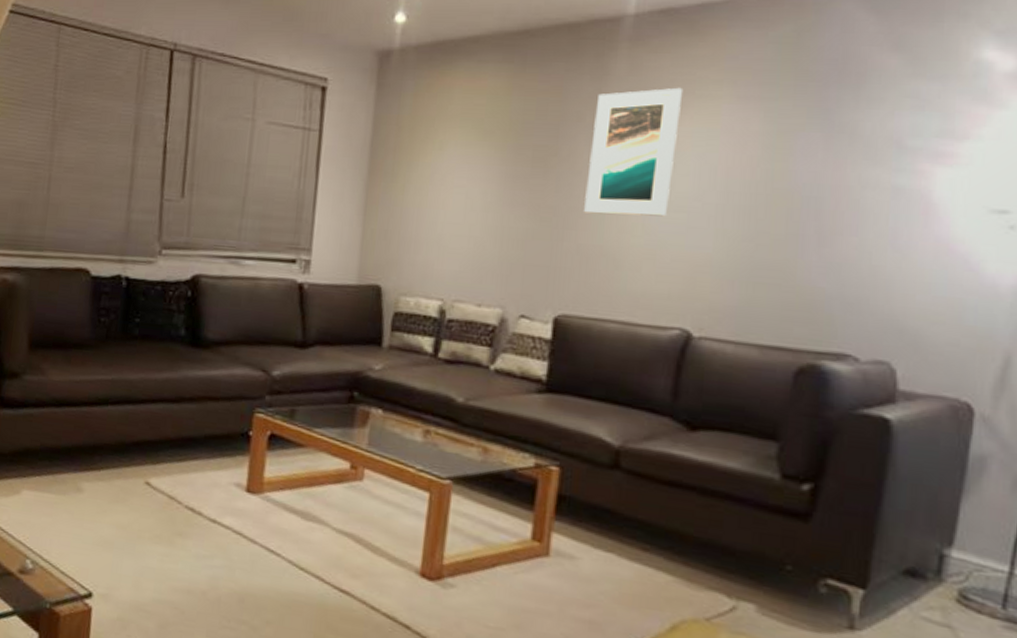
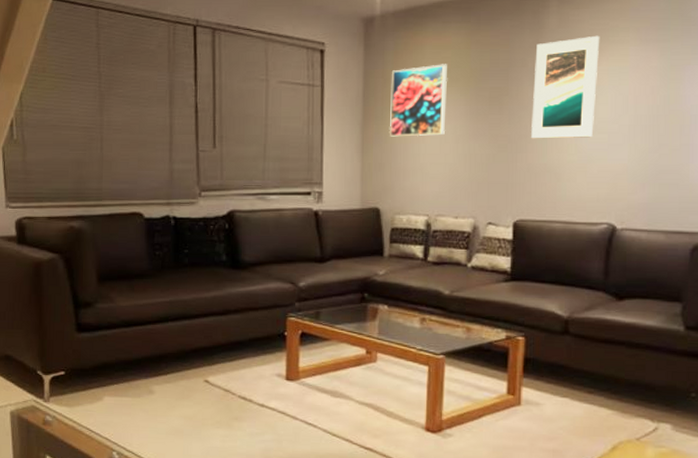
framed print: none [400,112,480,201] -> present [389,64,448,137]

